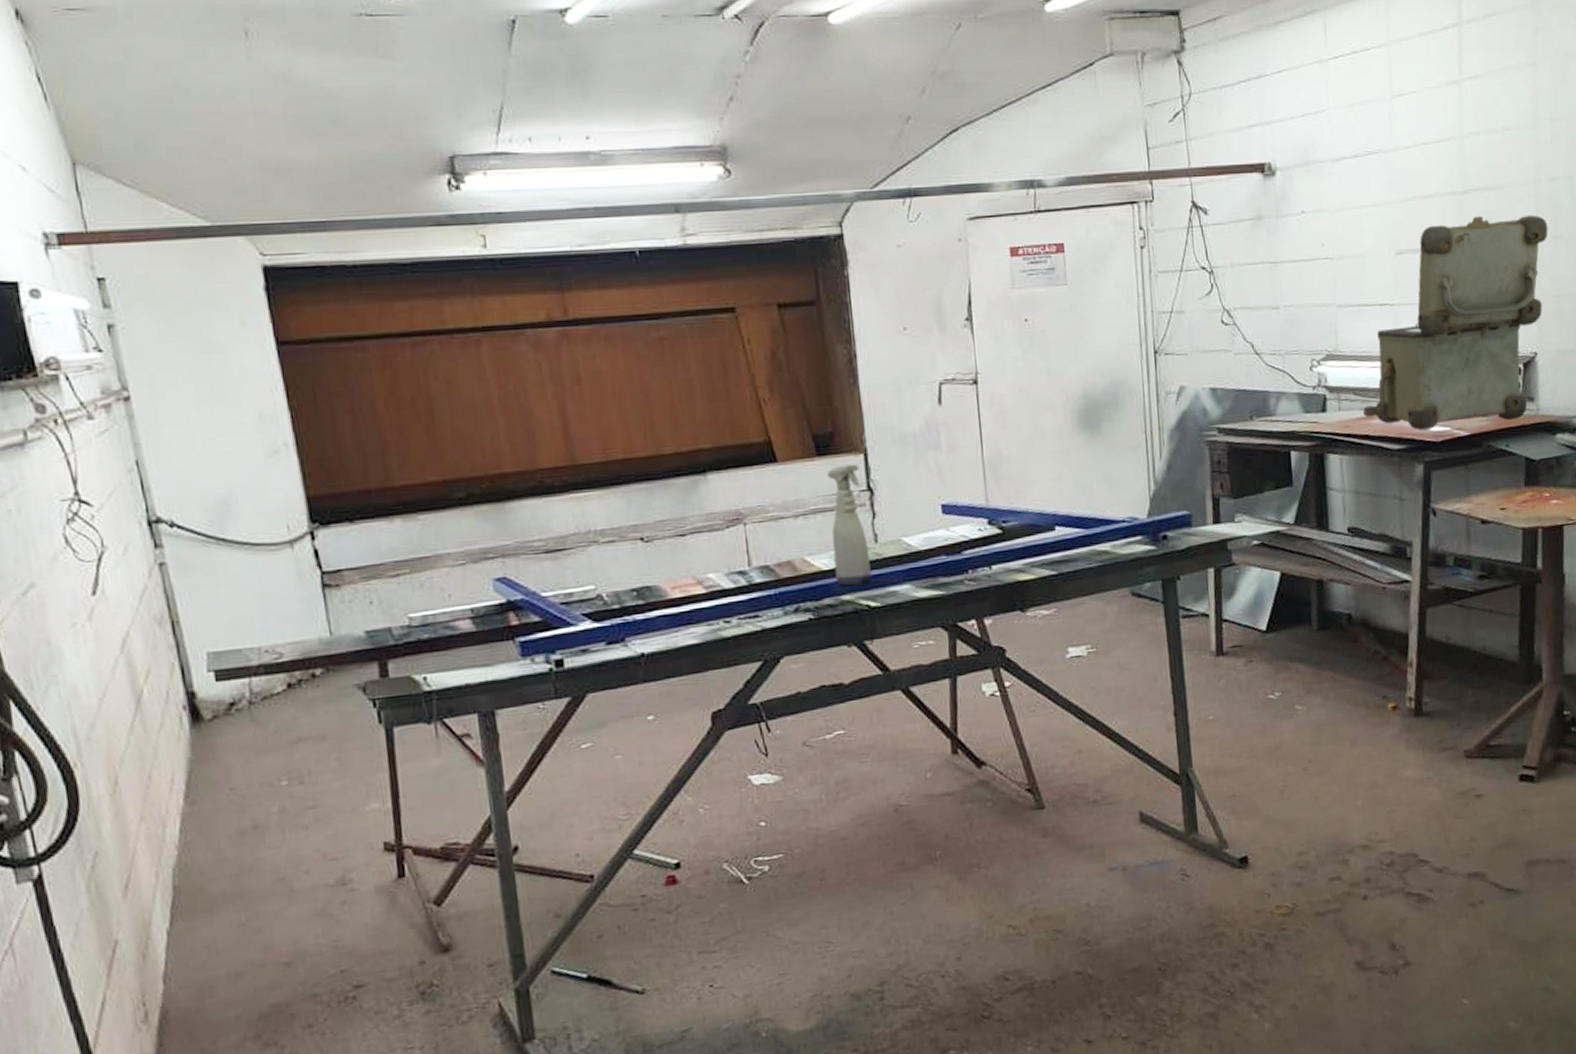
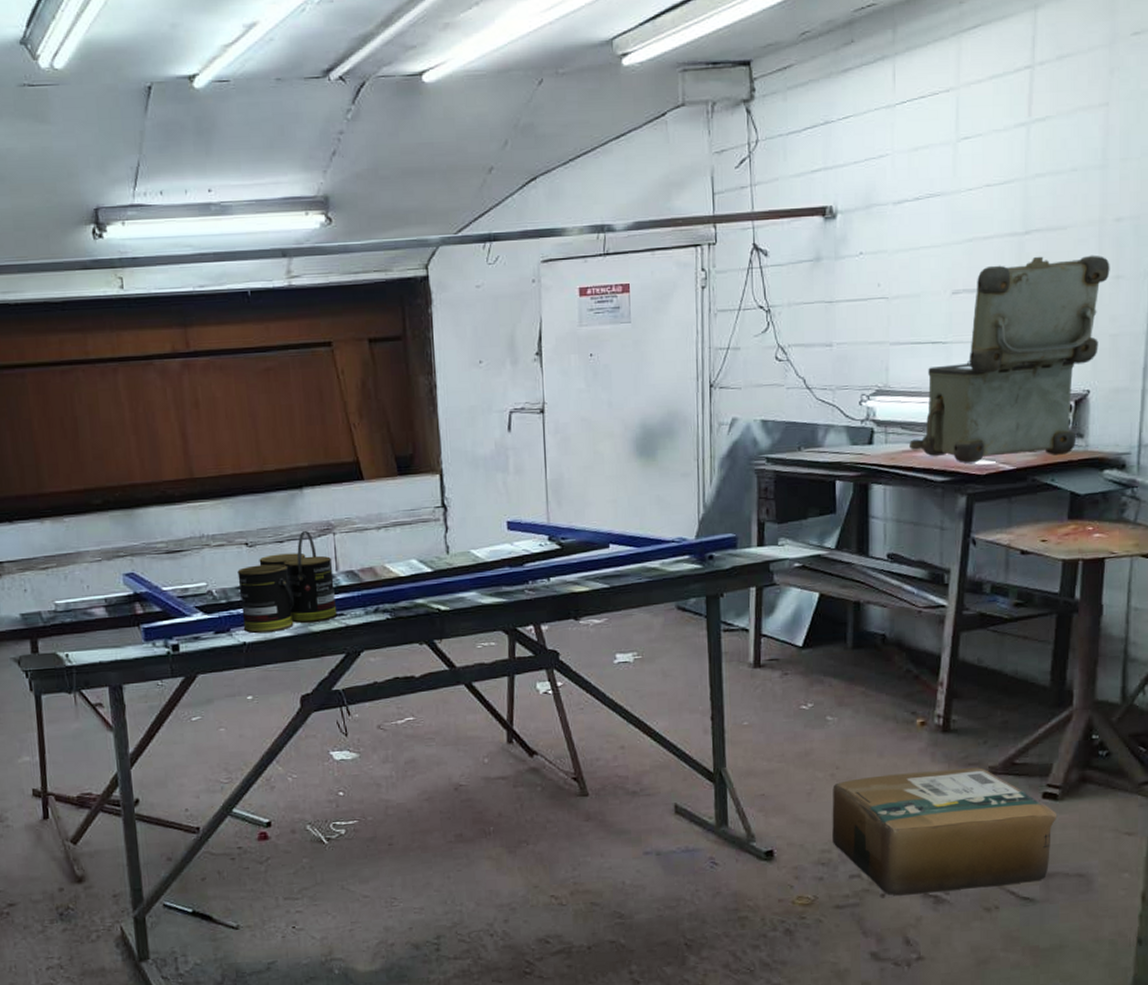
paint can: none [632,522,752,642] -> present [237,531,338,633]
spray bottle: present [827,464,872,586] -> none [407,483,443,591]
cardboard box: none [1306,752,1536,897] -> present [832,767,1058,896]

